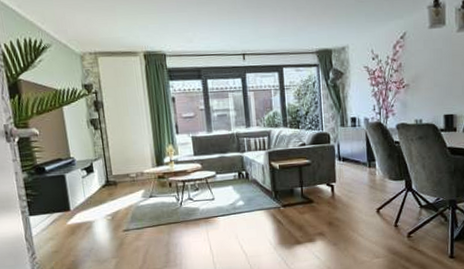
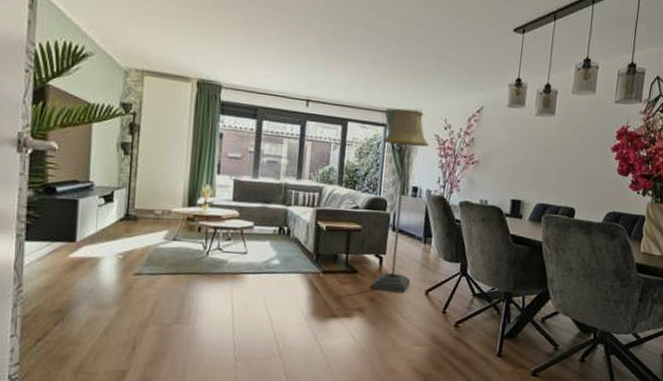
floor lamp: none [318,46,362,214] -> present [372,109,429,292]

